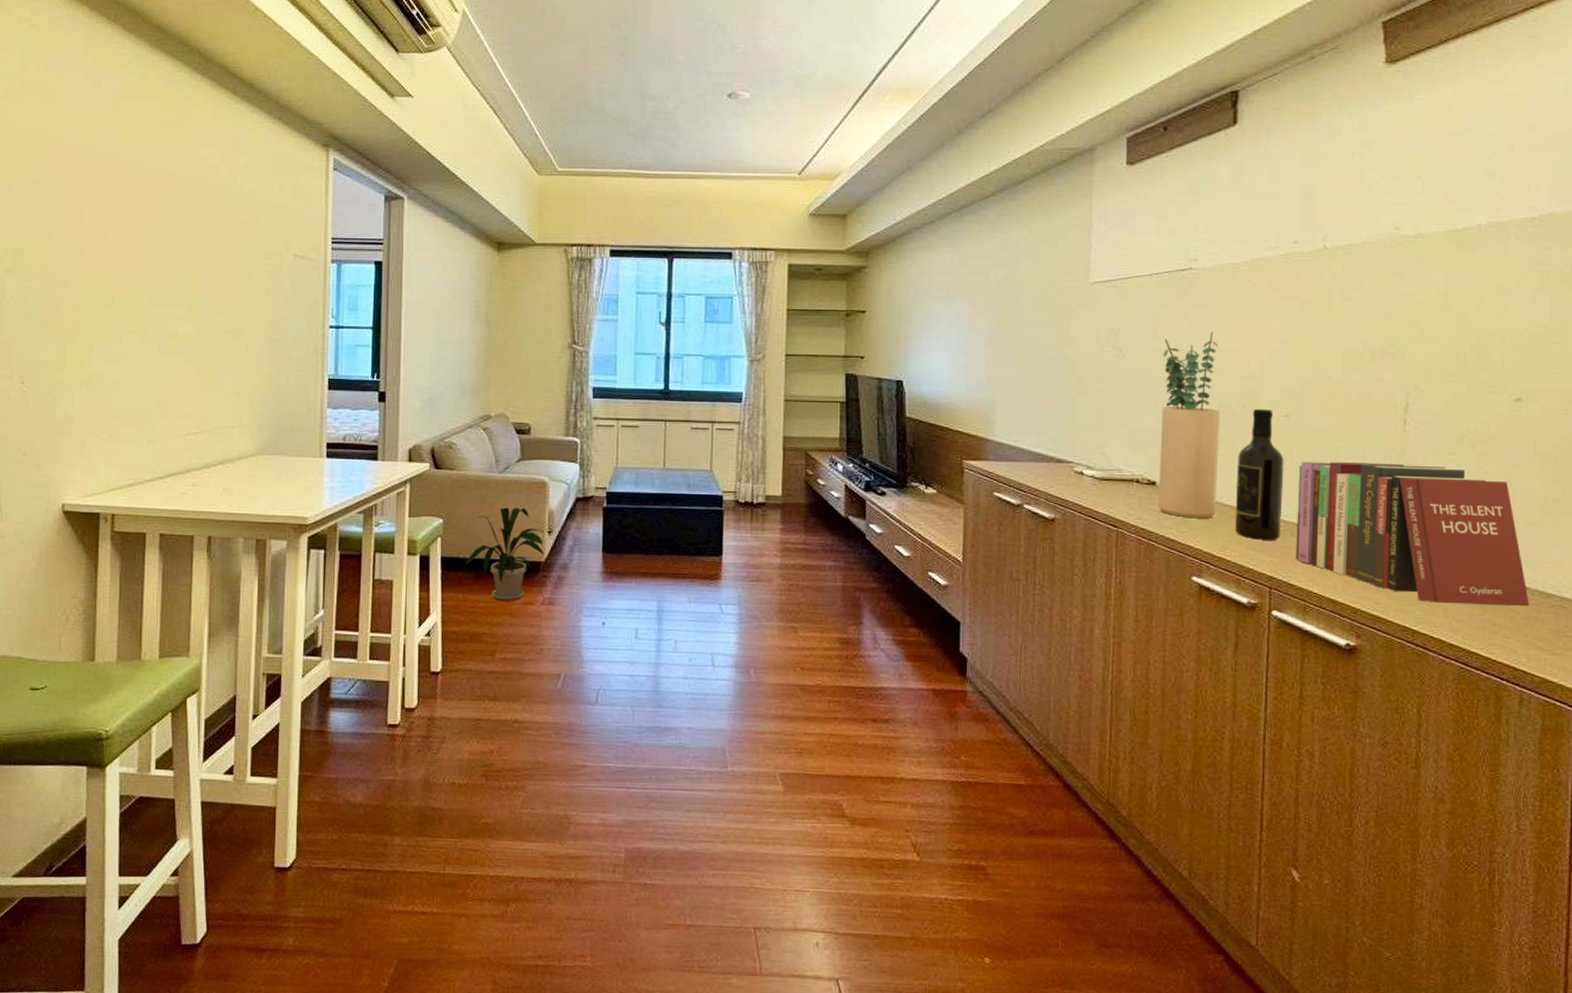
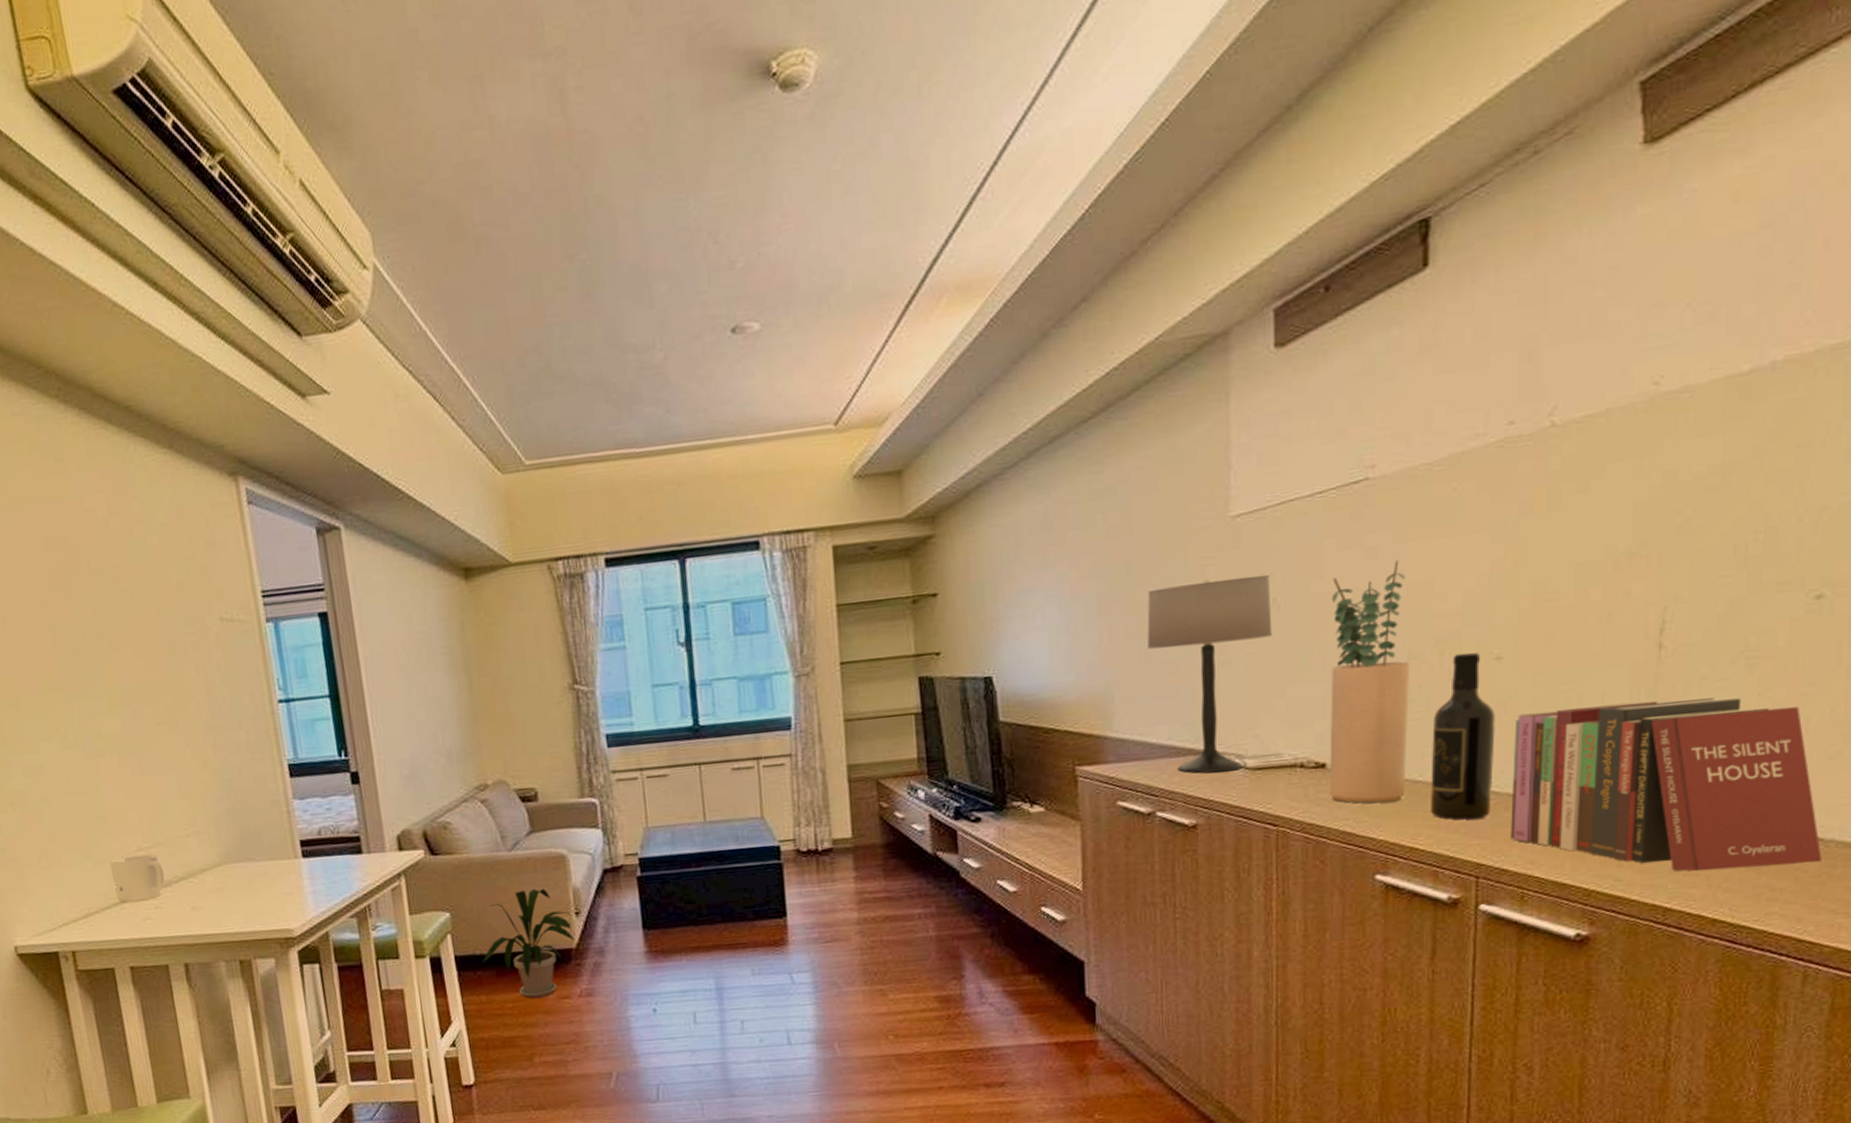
mug: none [160,438,206,479] -> present [109,853,165,904]
table lamp: none [1023,327,1118,480] -> present [1146,574,1273,775]

